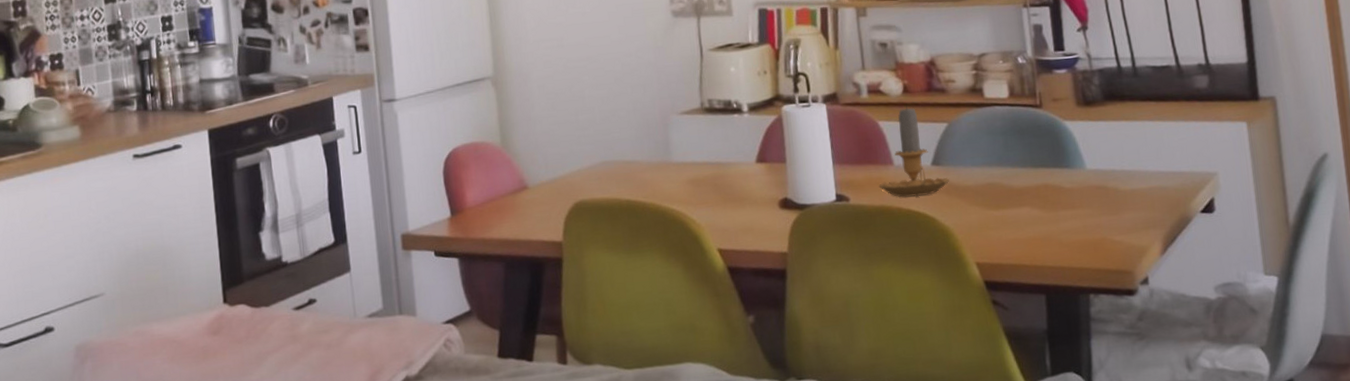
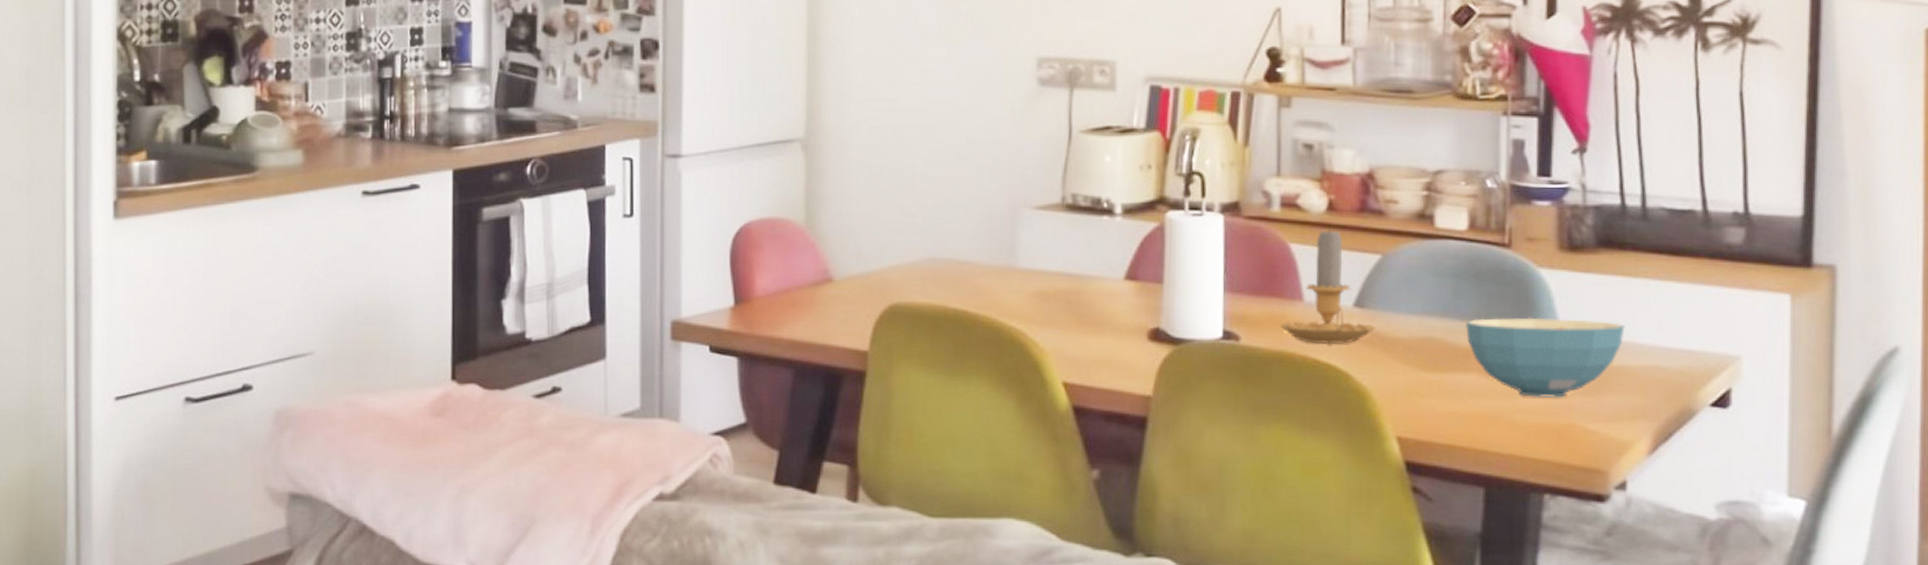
cereal bowl: none [1015,156,1132,221] -> present [1464,317,1625,398]

